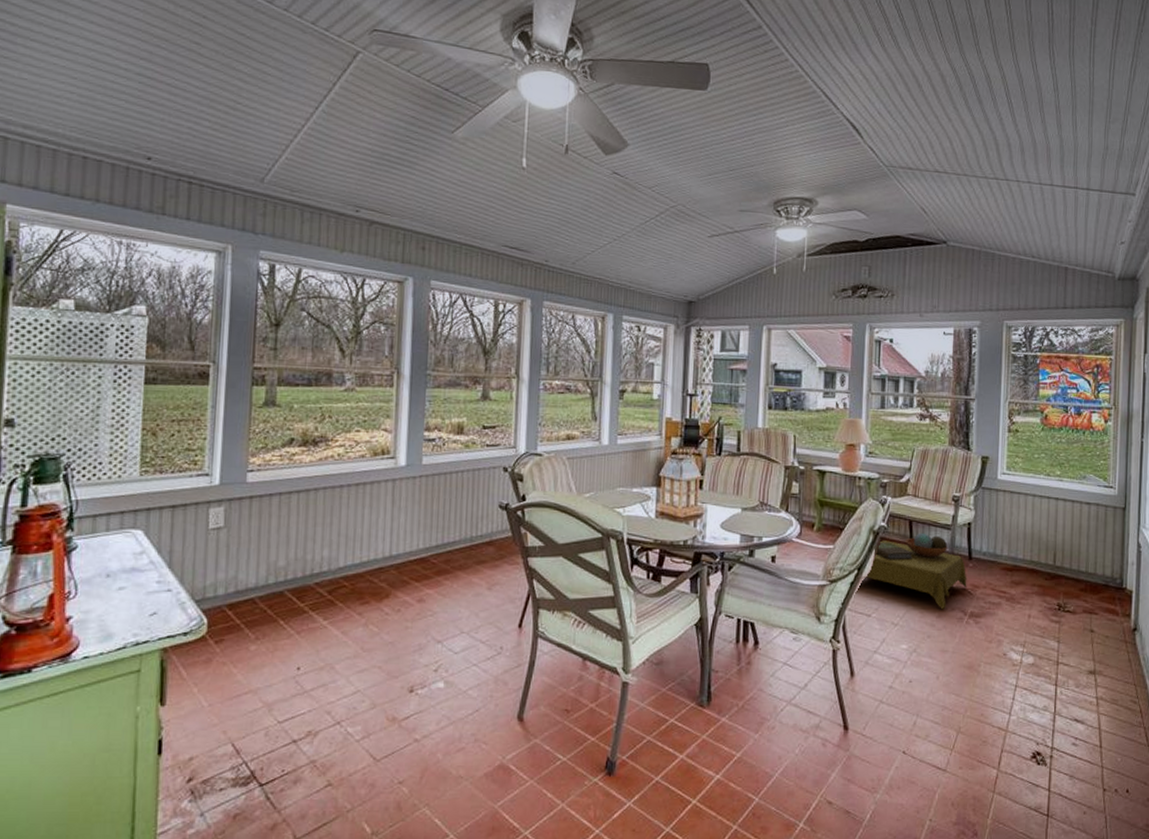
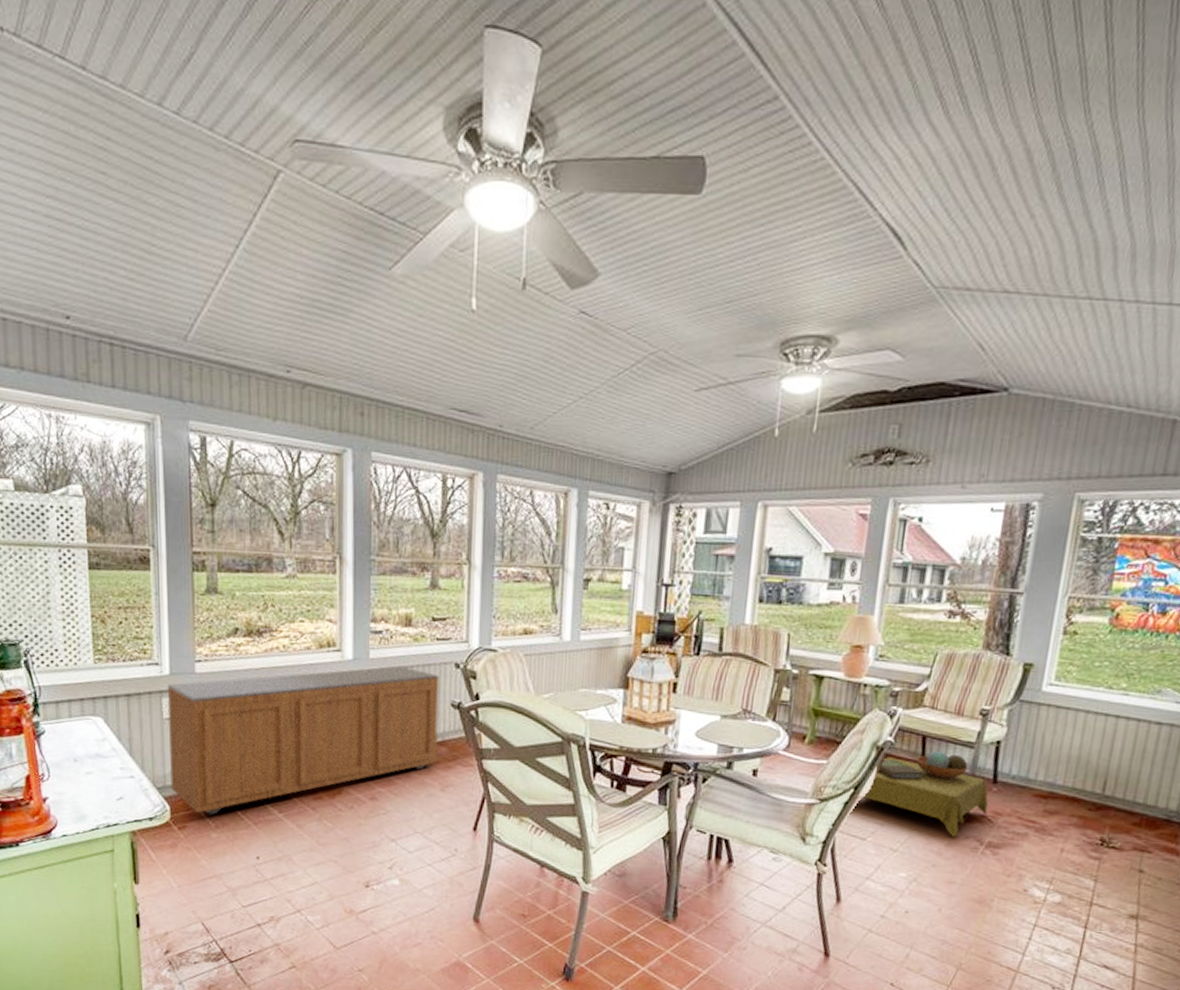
sideboard: none [210,471,489,626] -> present [167,665,440,815]

